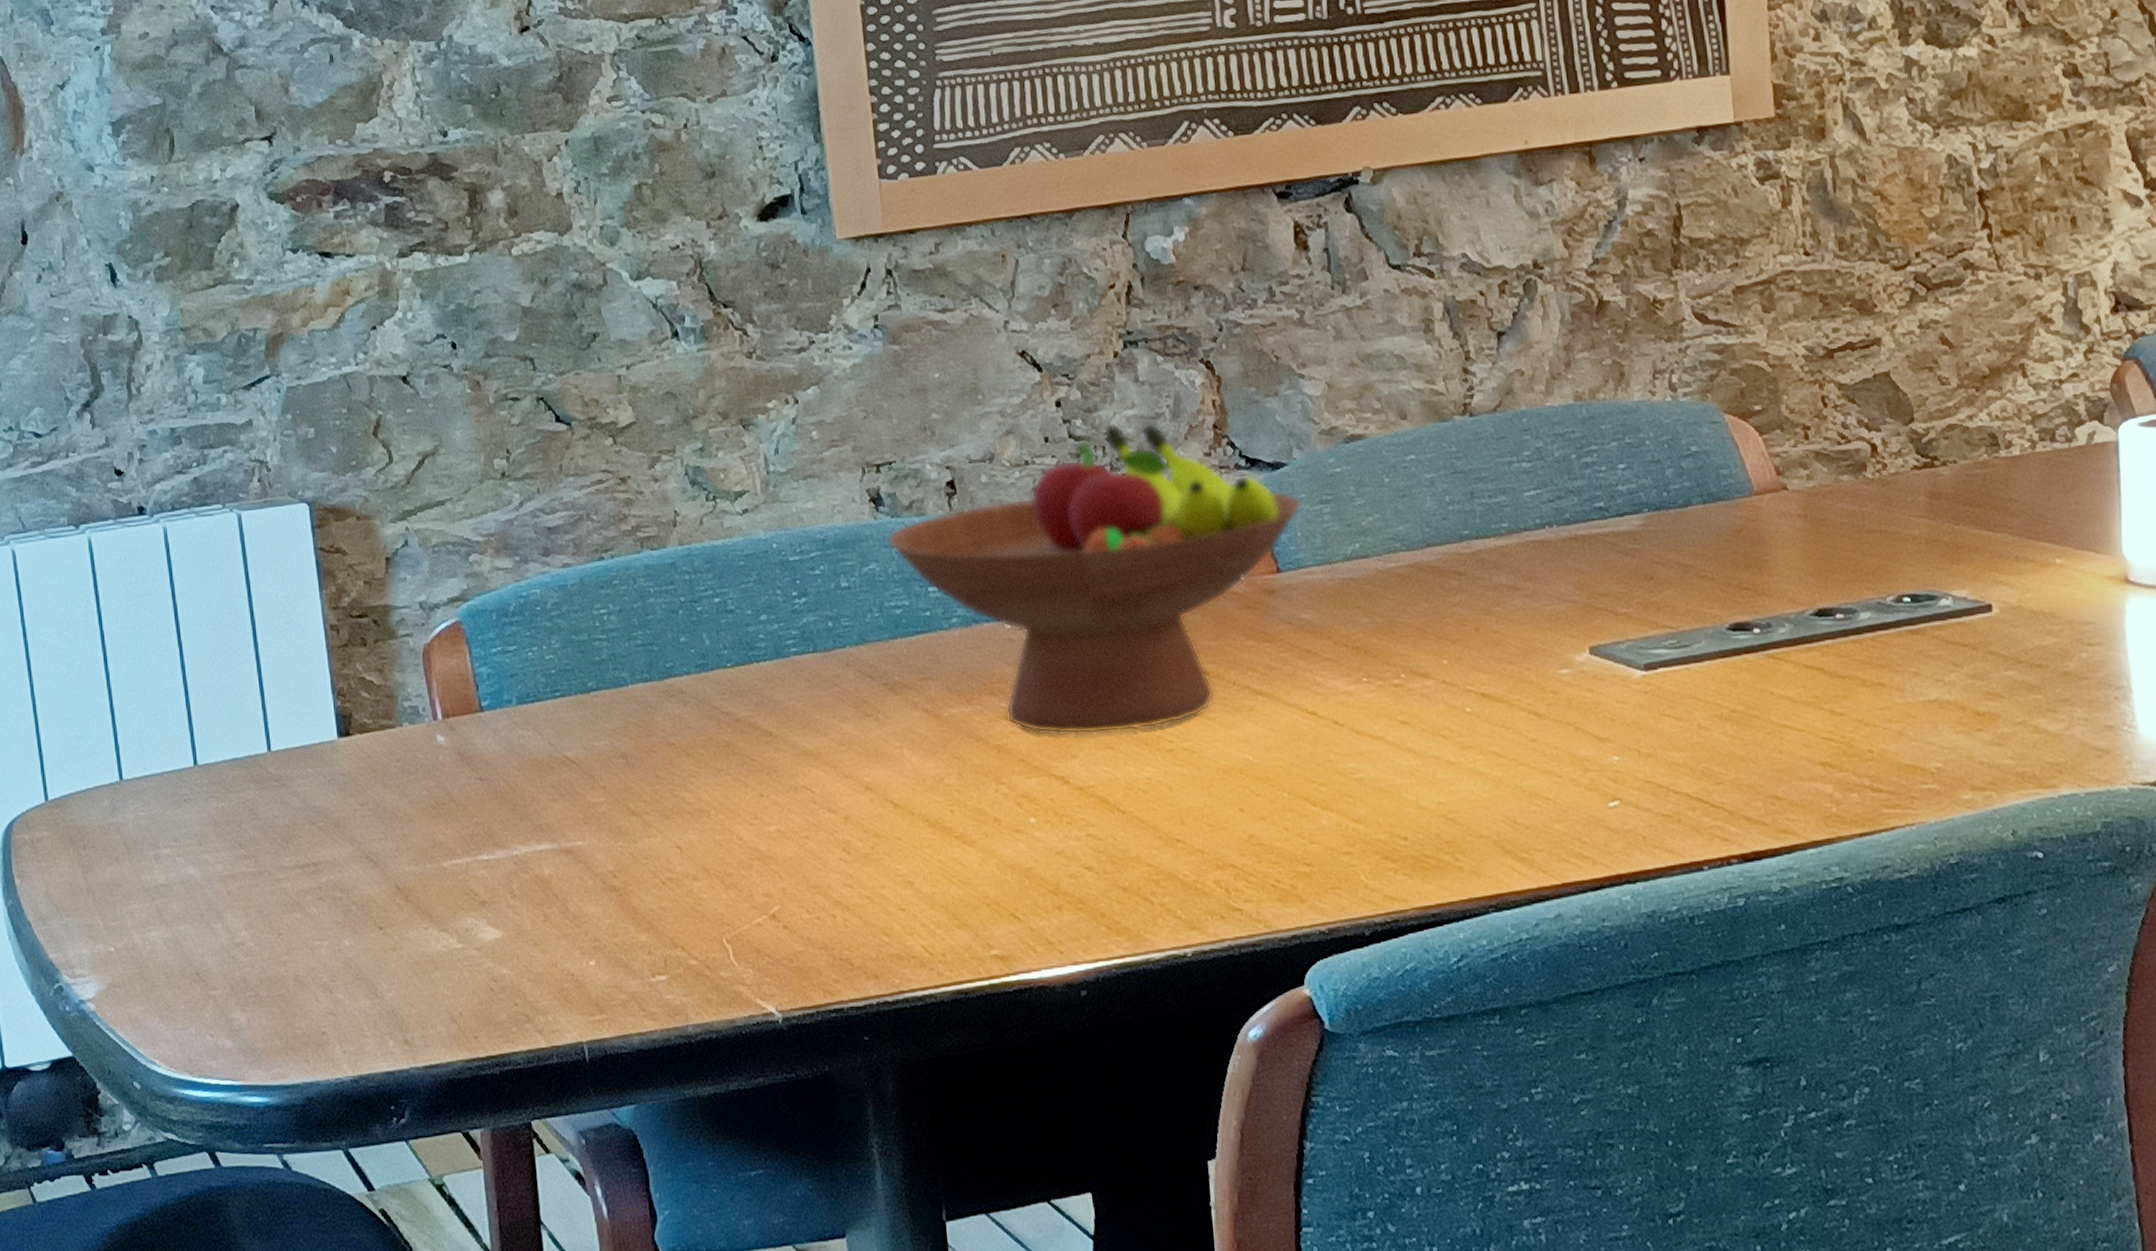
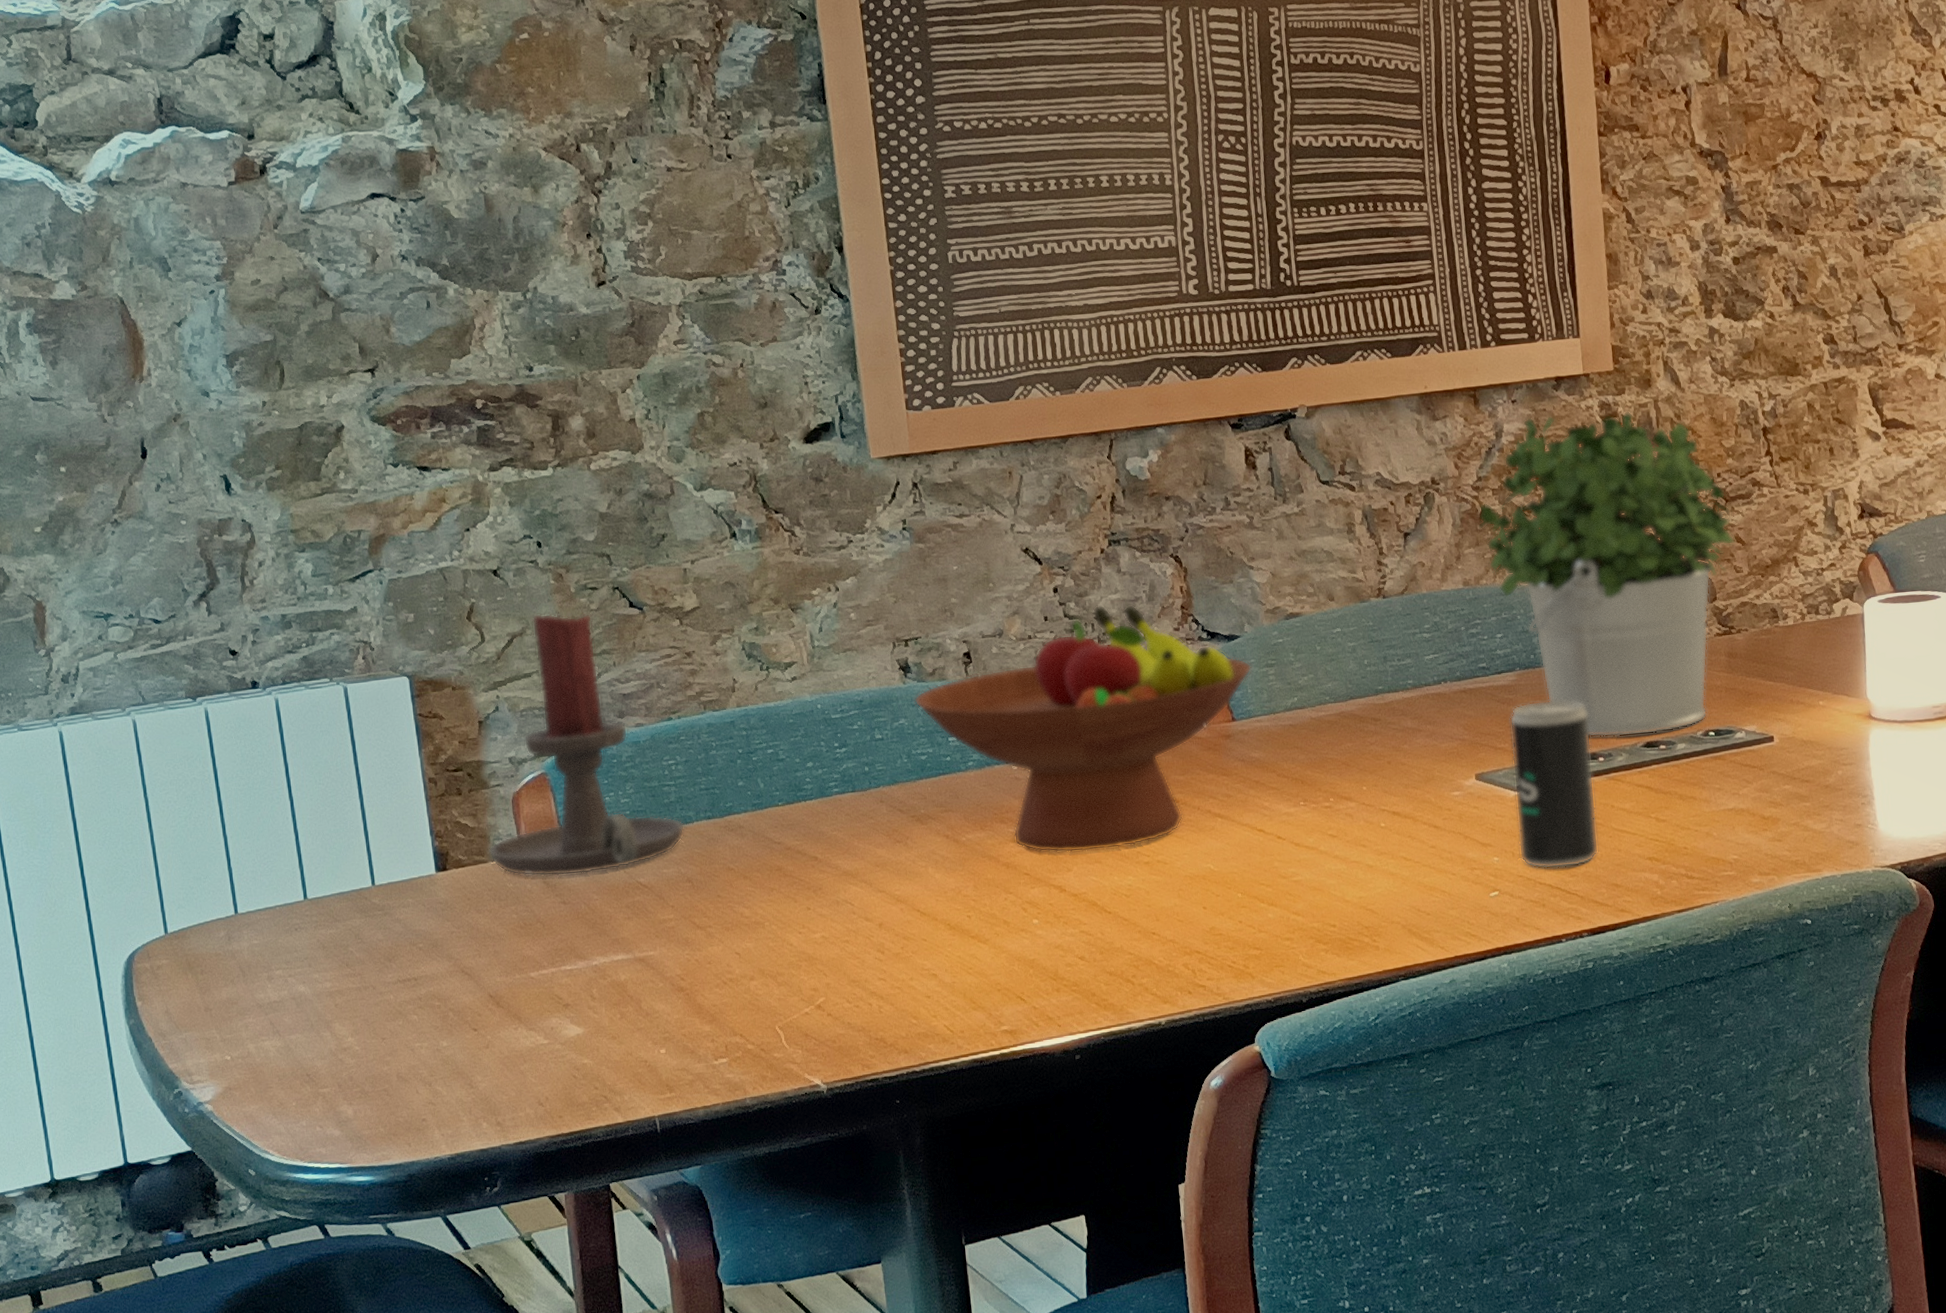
candle holder: none [396,426,619,747] -> present [488,611,685,877]
potted plant: none [1593,170,1940,602] -> present [1477,411,1735,738]
beverage can: none [1634,552,1753,774] -> present [1509,700,1599,869]

